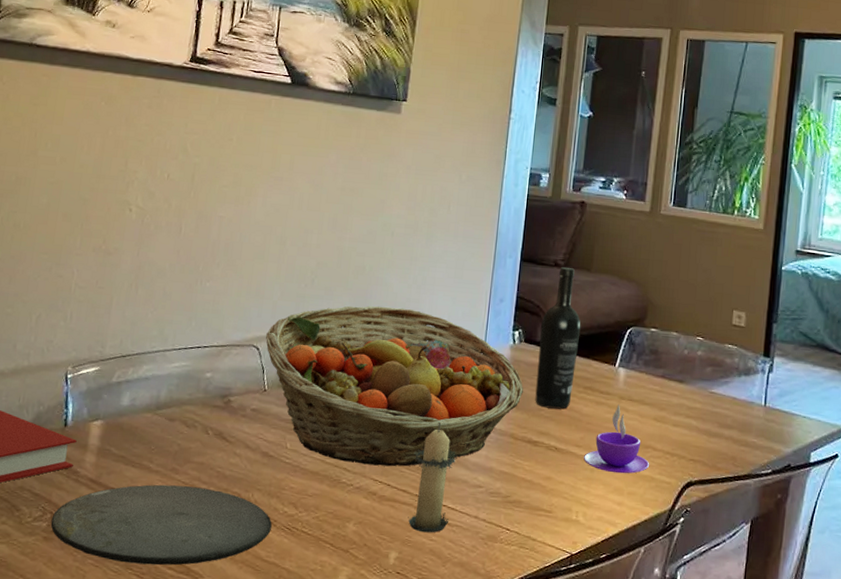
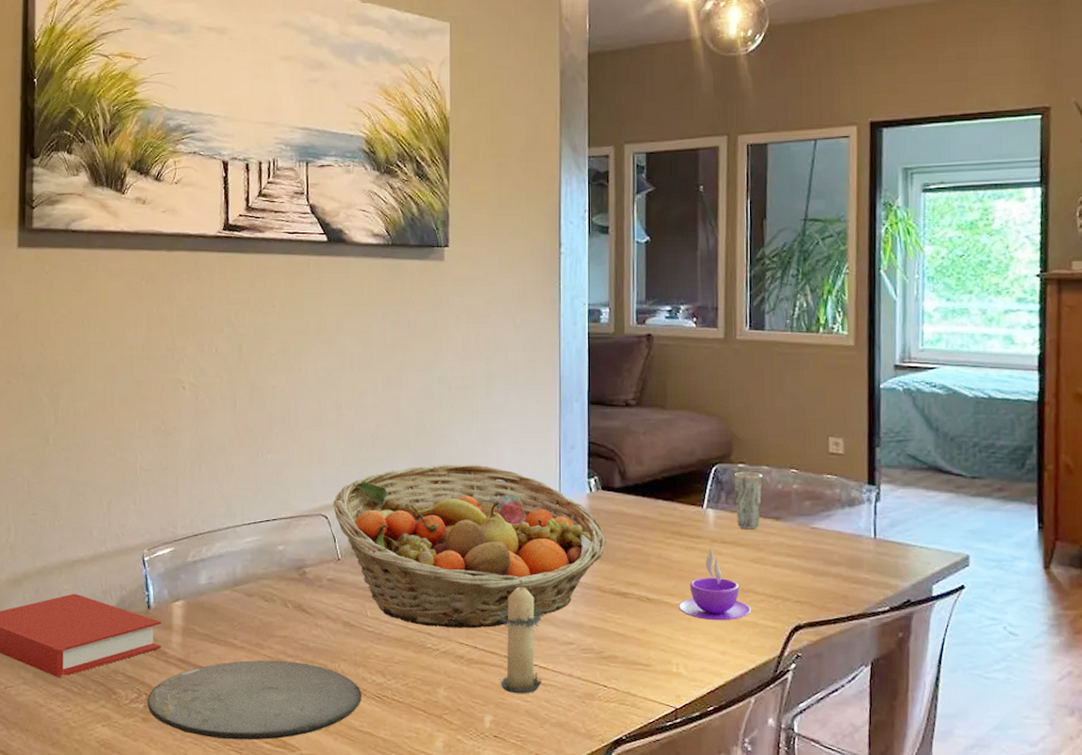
wine bottle: present [535,267,581,409] -> none [618,407,661,557]
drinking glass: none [644,335,672,390] -> present [734,471,763,530]

